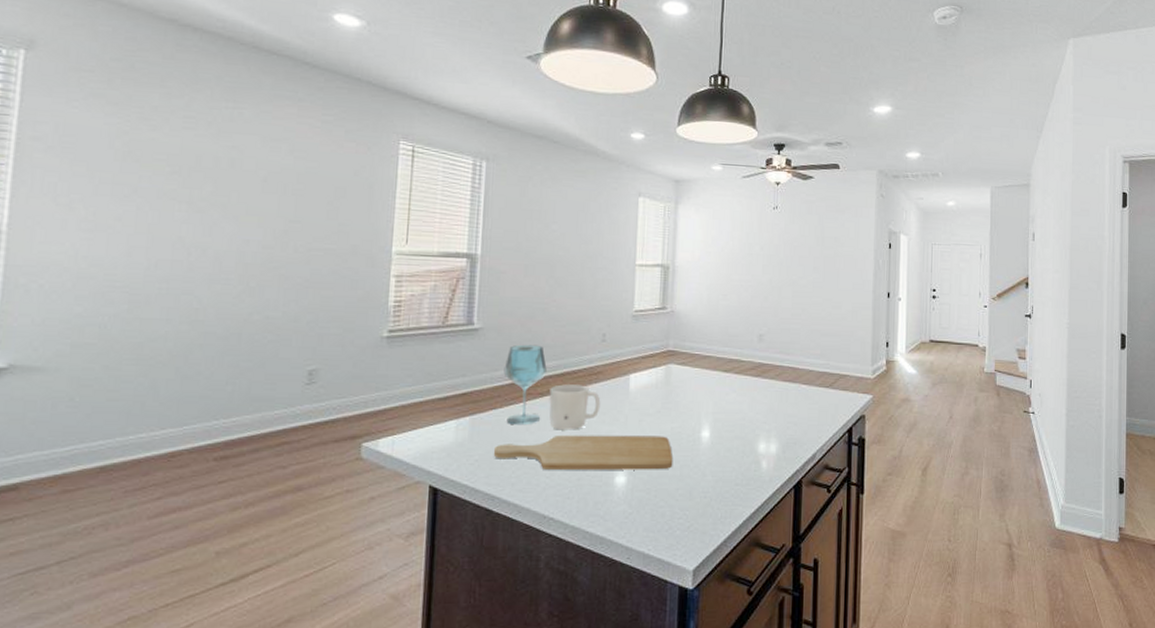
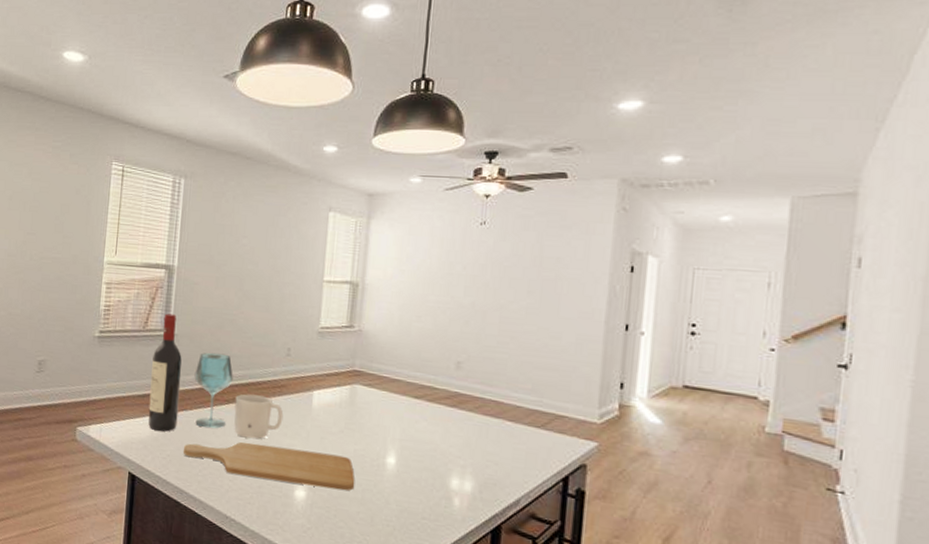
wine bottle: none [451,306,490,435] -> present [148,313,183,432]

